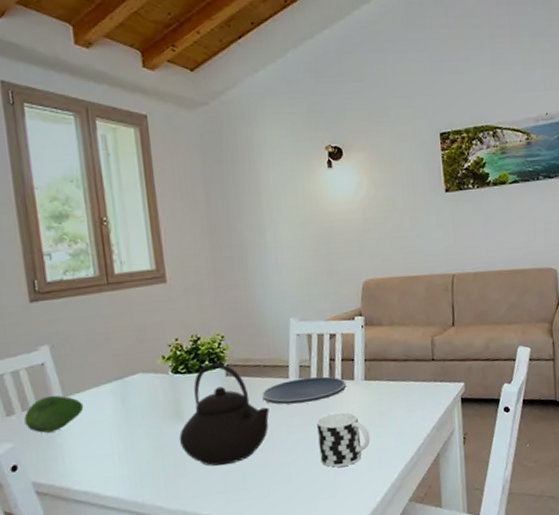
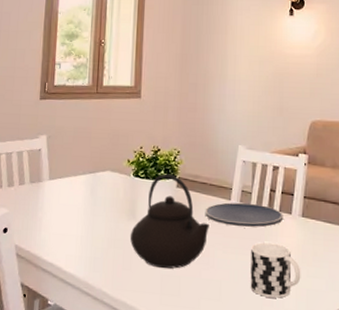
fruit: present [24,395,84,433] -> none [19,176,63,207]

